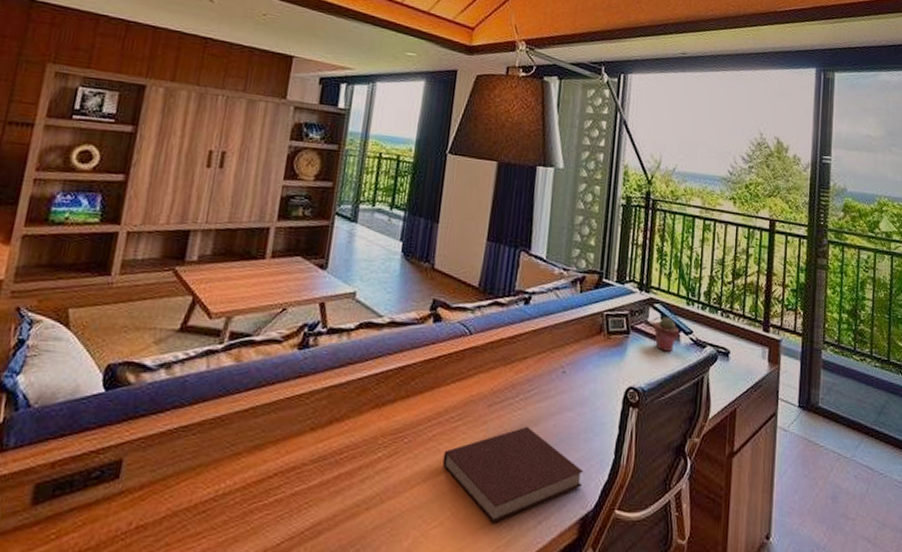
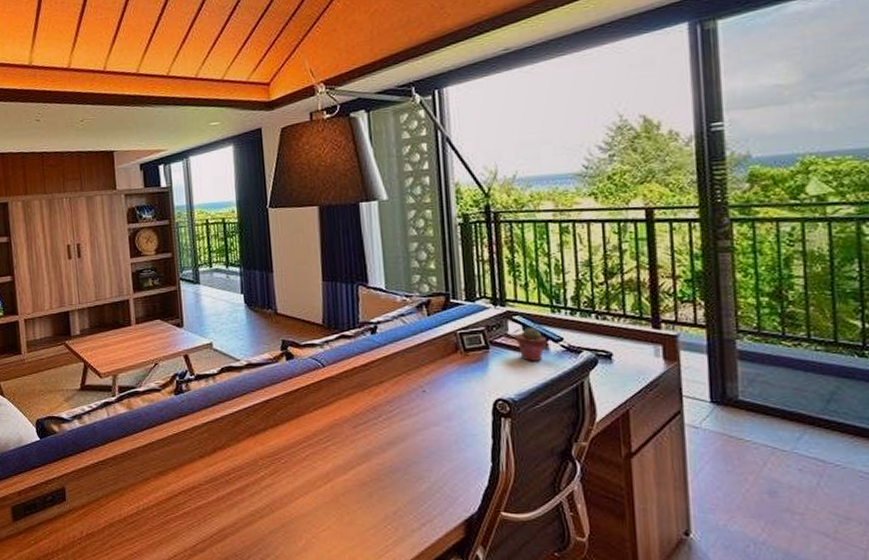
notebook: present [442,426,584,524] -> none [319,442,462,526]

